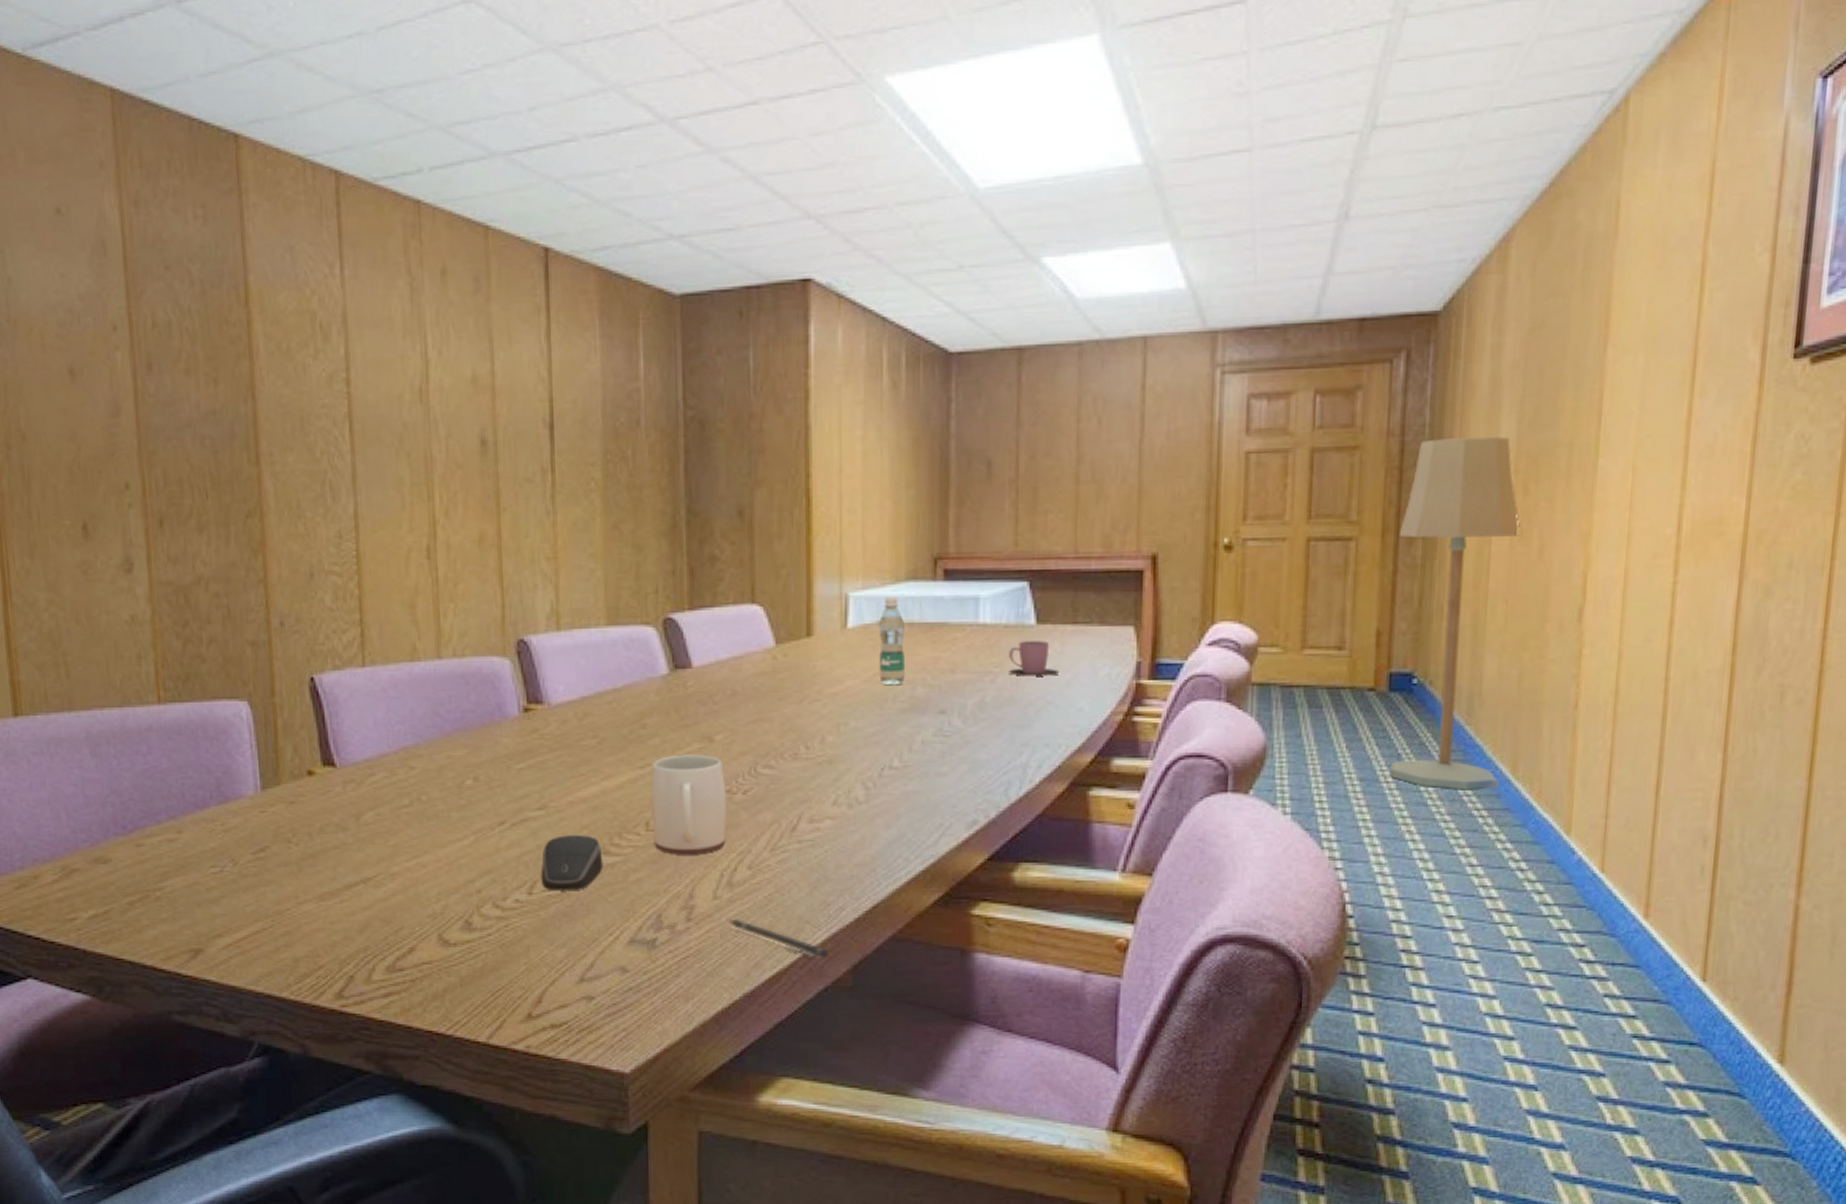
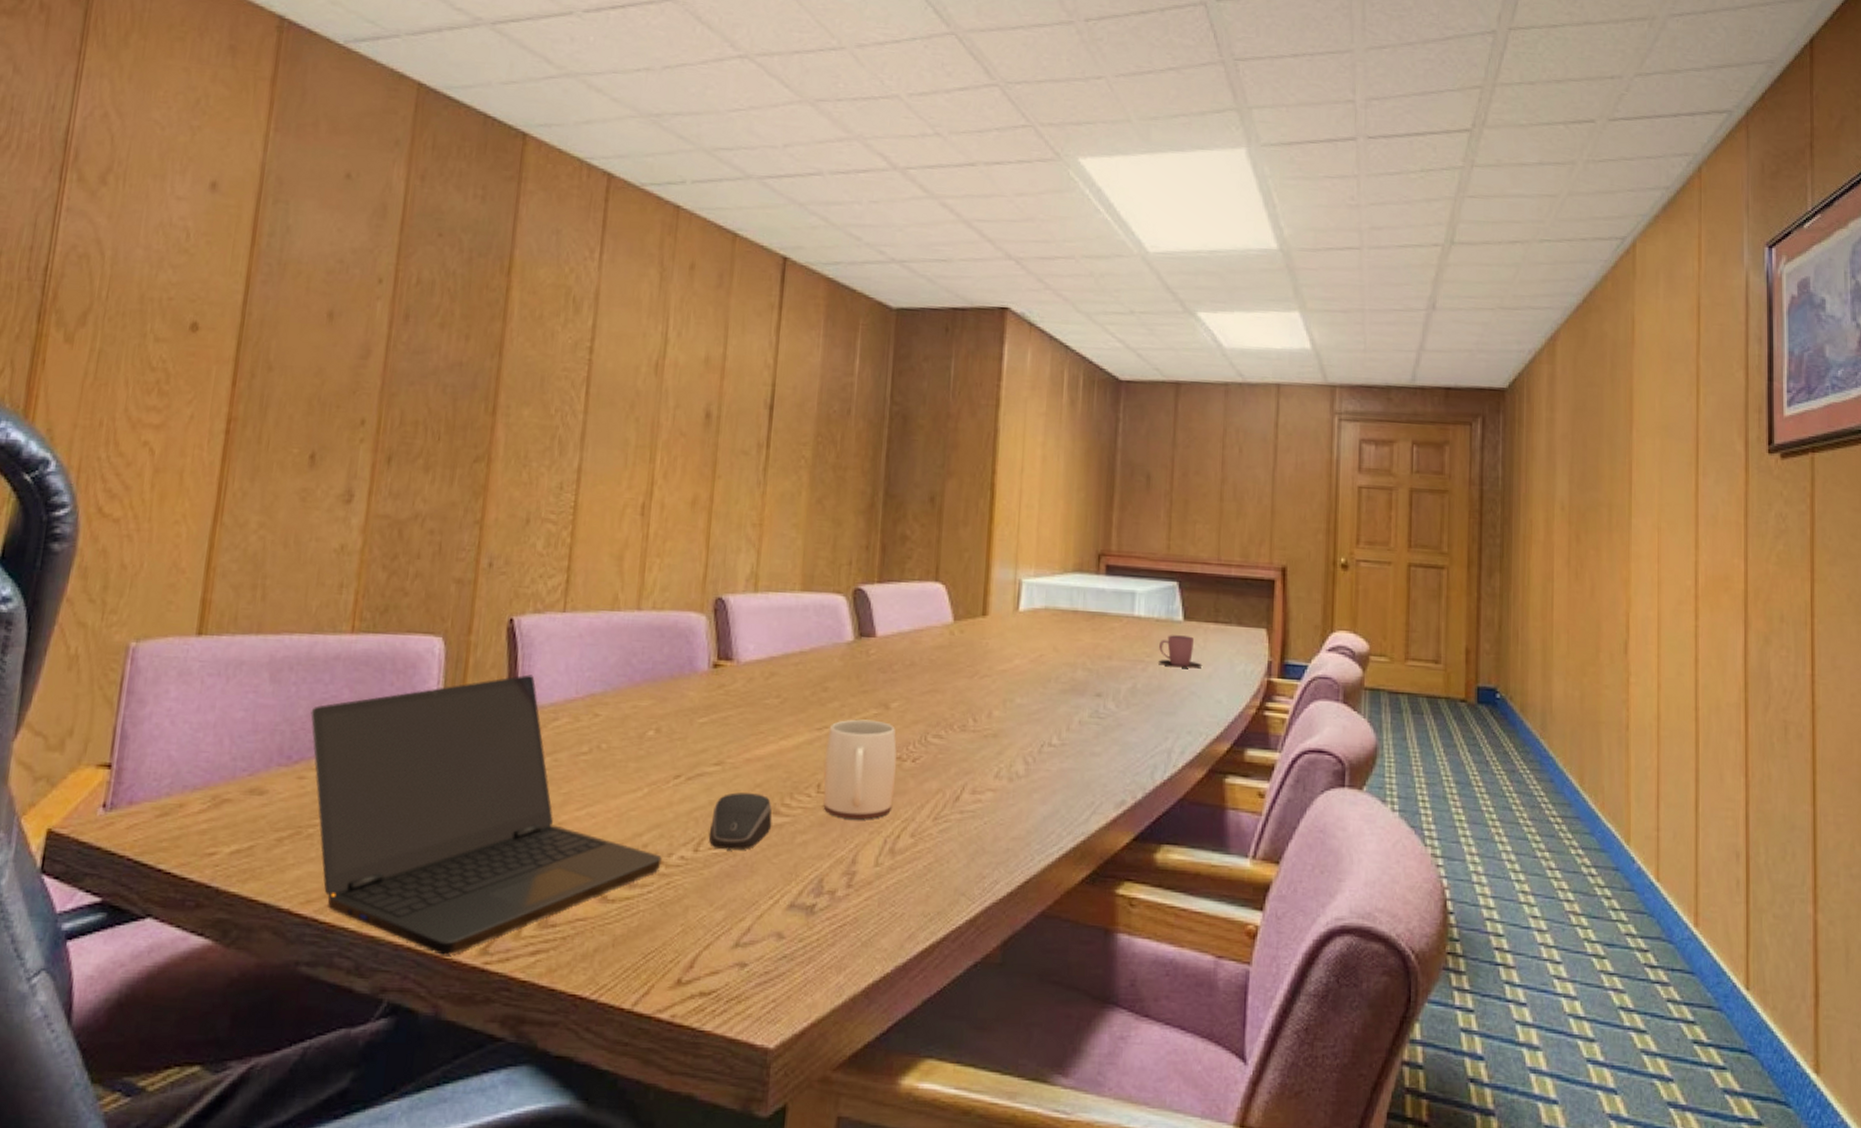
laptop: none [135,732,497,999] -> present [310,674,662,954]
pen: present [728,918,828,959] -> none [887,886,980,933]
bottle: present [879,596,906,686] -> none [1044,585,1070,667]
floor lamp: present [1390,437,1520,790] -> none [1481,490,1575,799]

